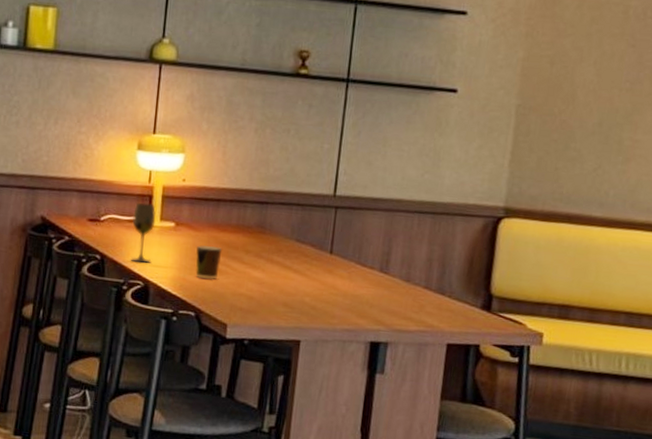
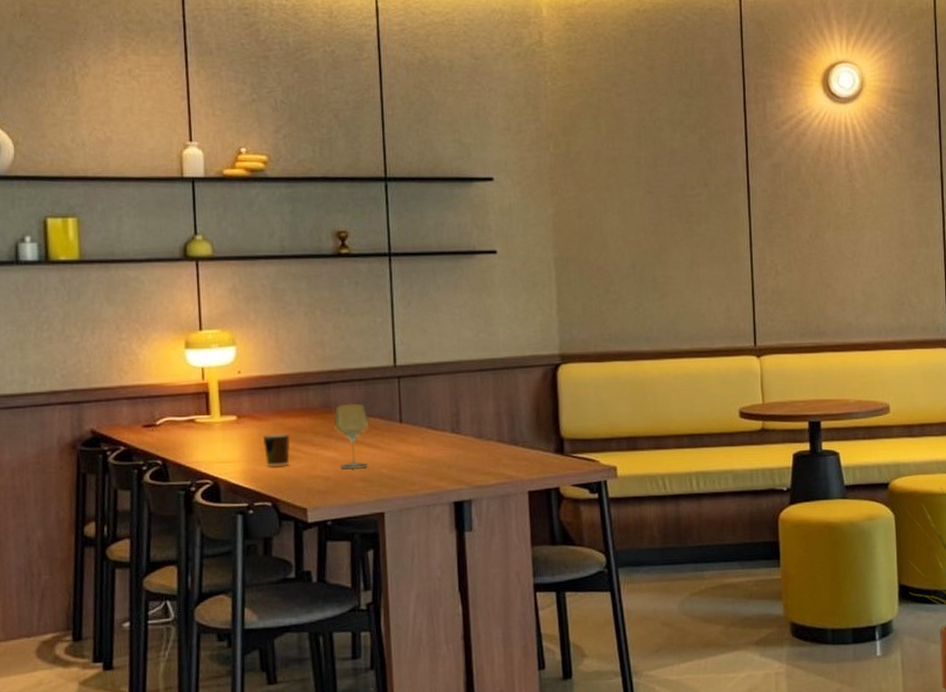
wine glass: present [130,202,156,263] -> none [191,400,216,462]
wine glass: none [265,227,301,294] -> present [333,403,370,470]

